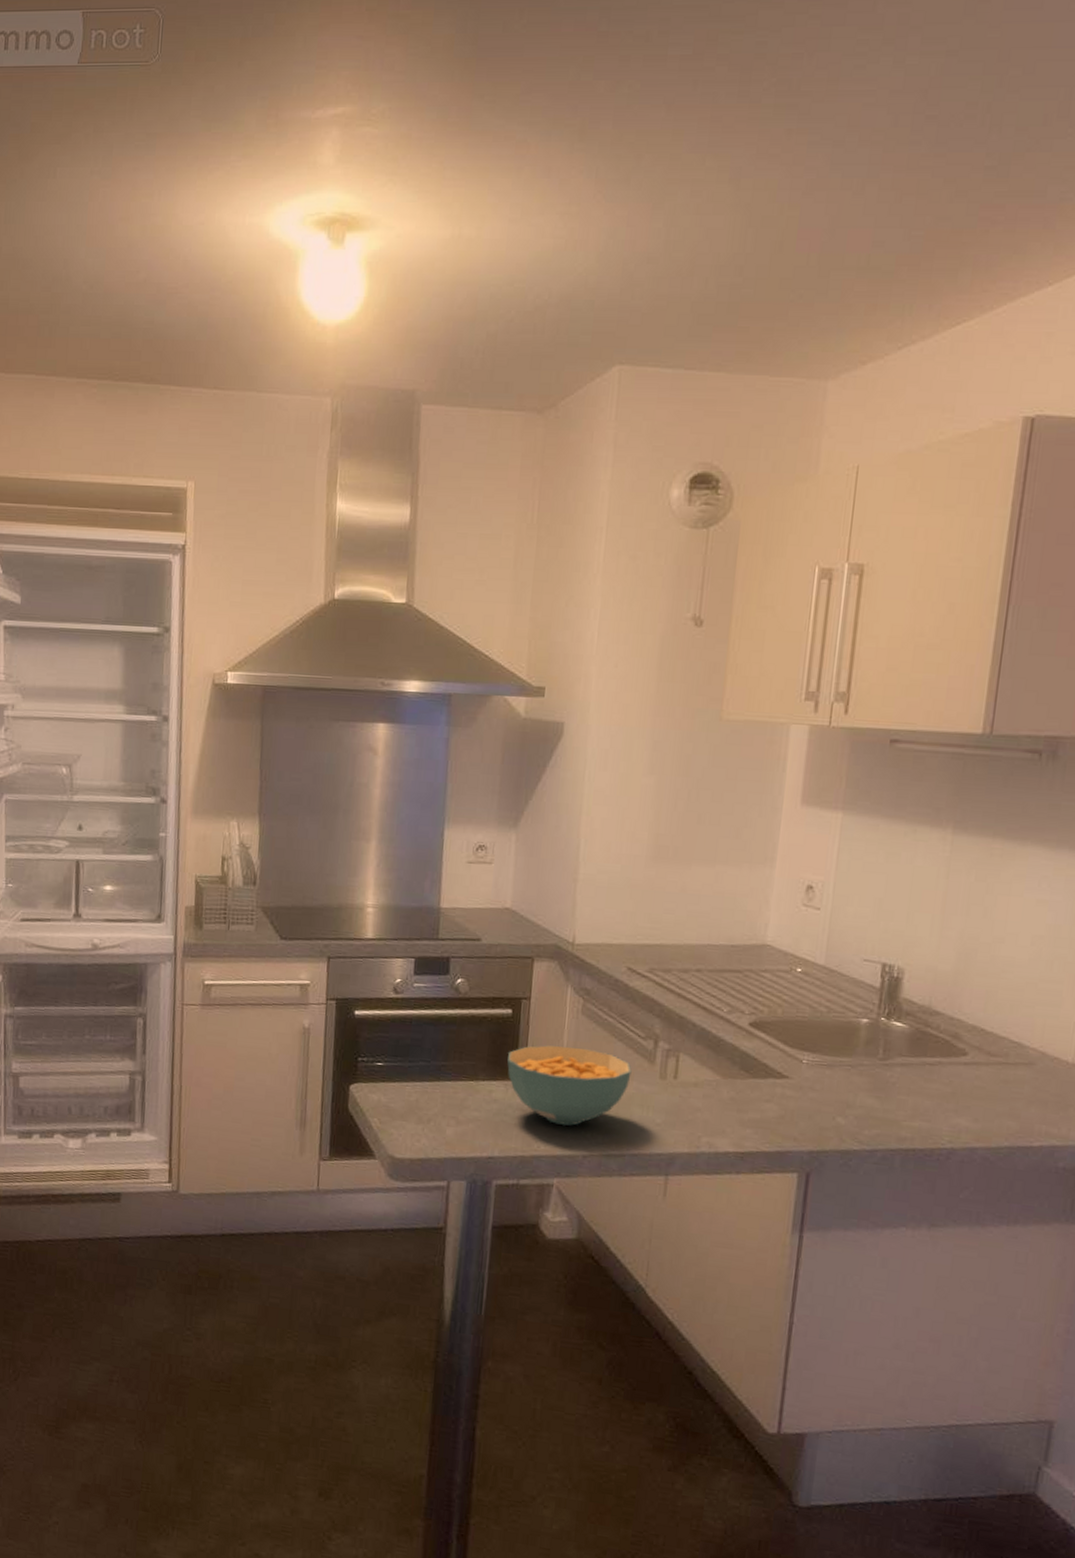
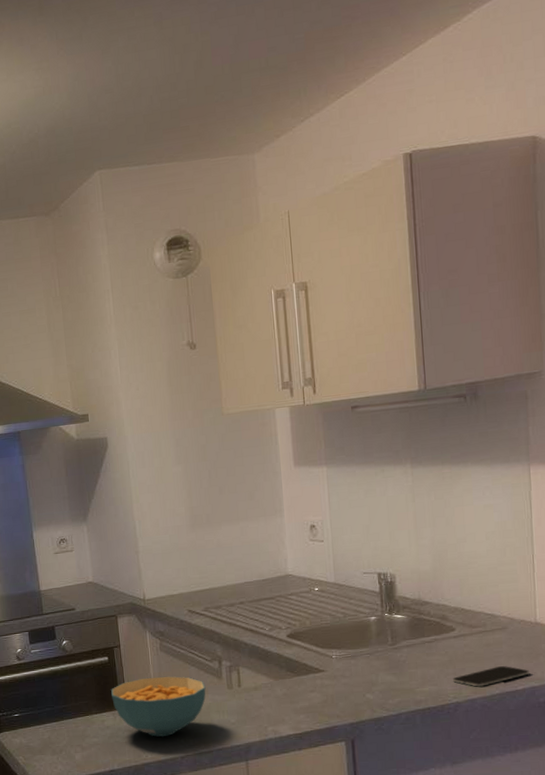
smartphone: none [952,1111,1052,1134] -> present [453,666,529,687]

